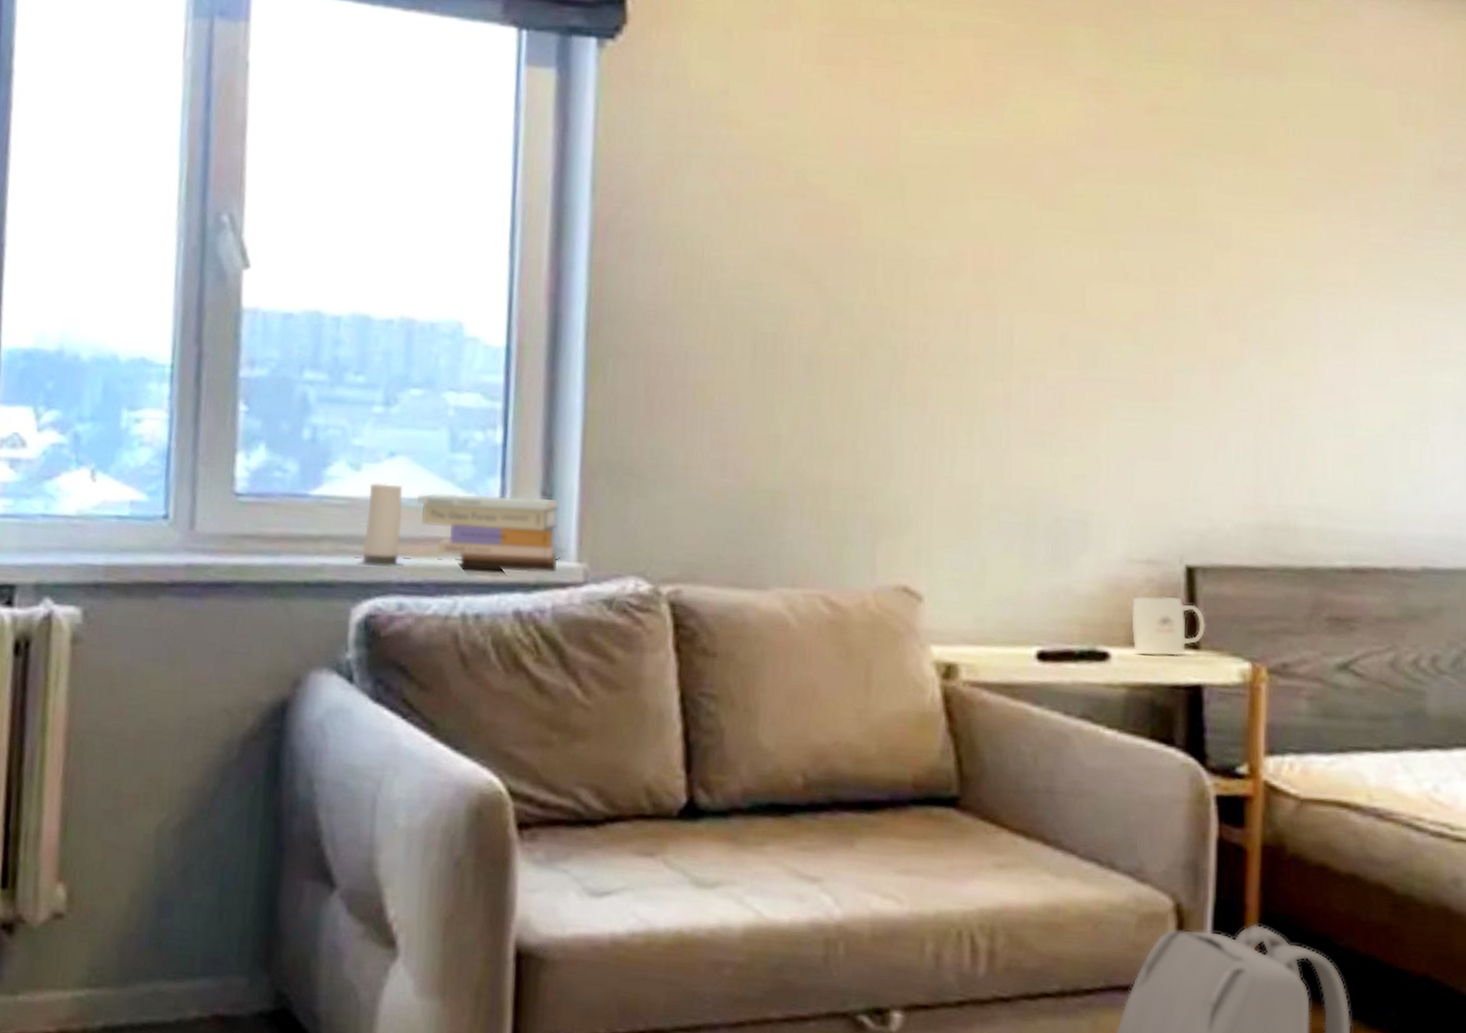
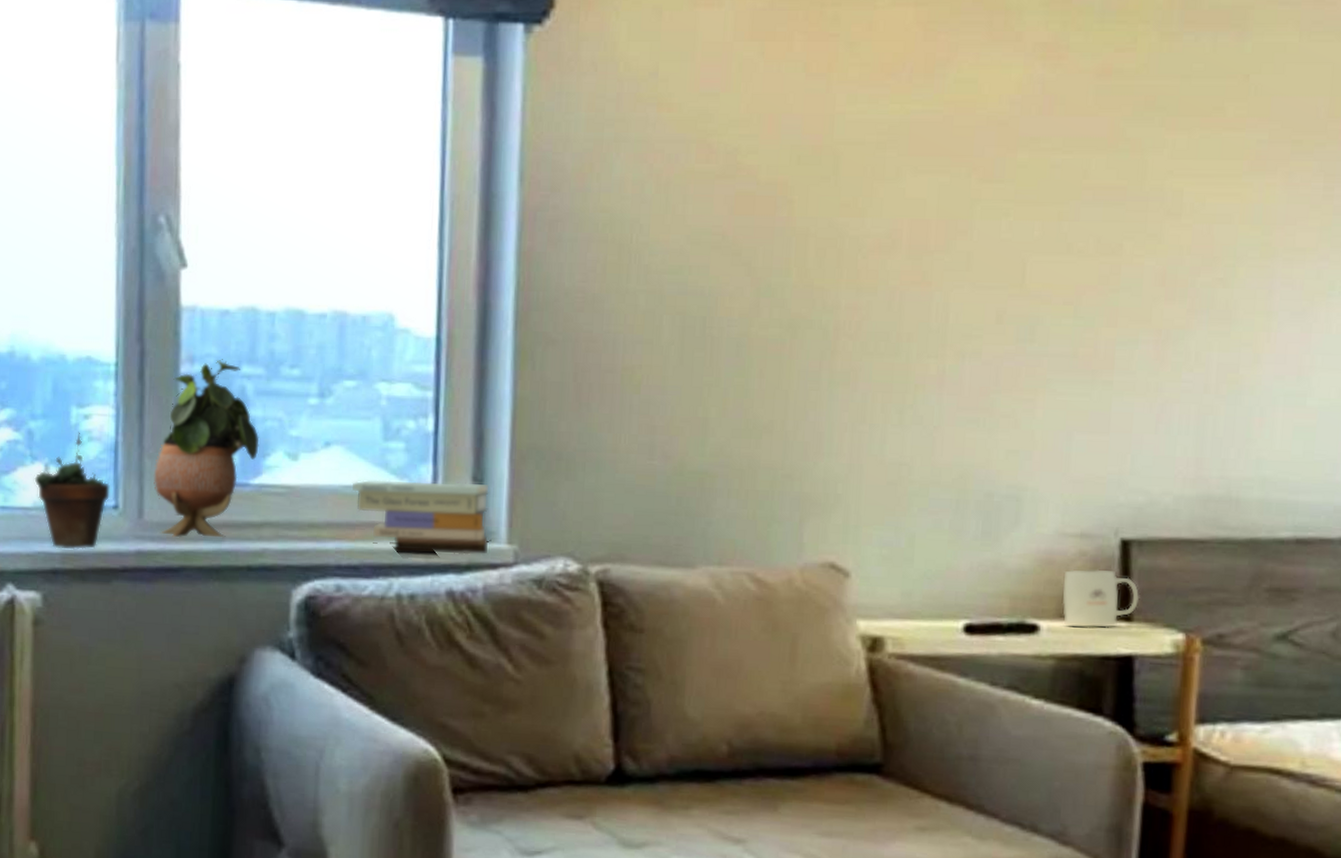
succulent plant: none [79,436,161,562] -> present [34,432,111,550]
potted plant: none [207,363,321,552] -> present [153,359,260,538]
candle: present [356,483,404,568] -> none [296,472,341,552]

